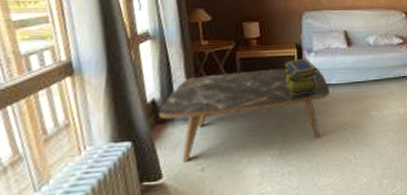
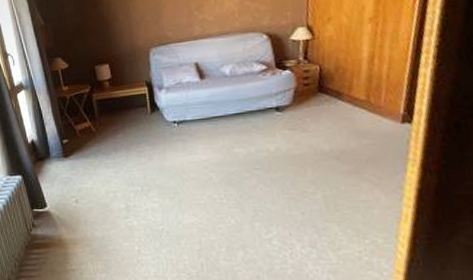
coffee table: present [159,68,330,163] -> none [38,105,186,194]
stack of books: present [285,58,317,95] -> none [137,95,171,133]

